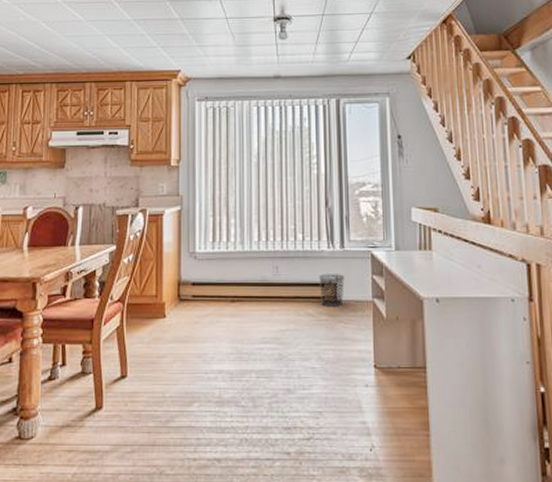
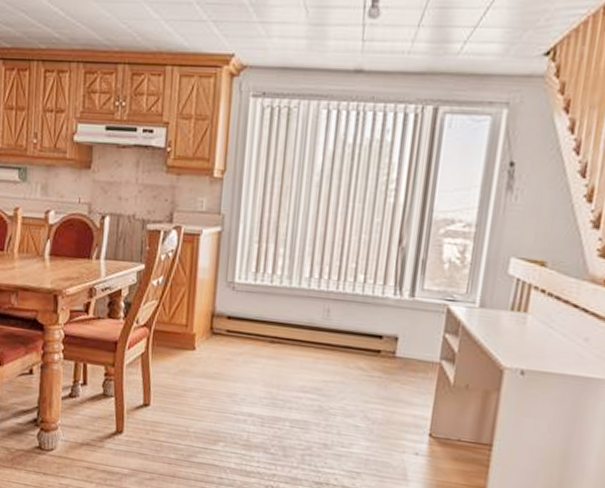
waste bin: present [319,274,345,307] -> none [376,324,409,364]

